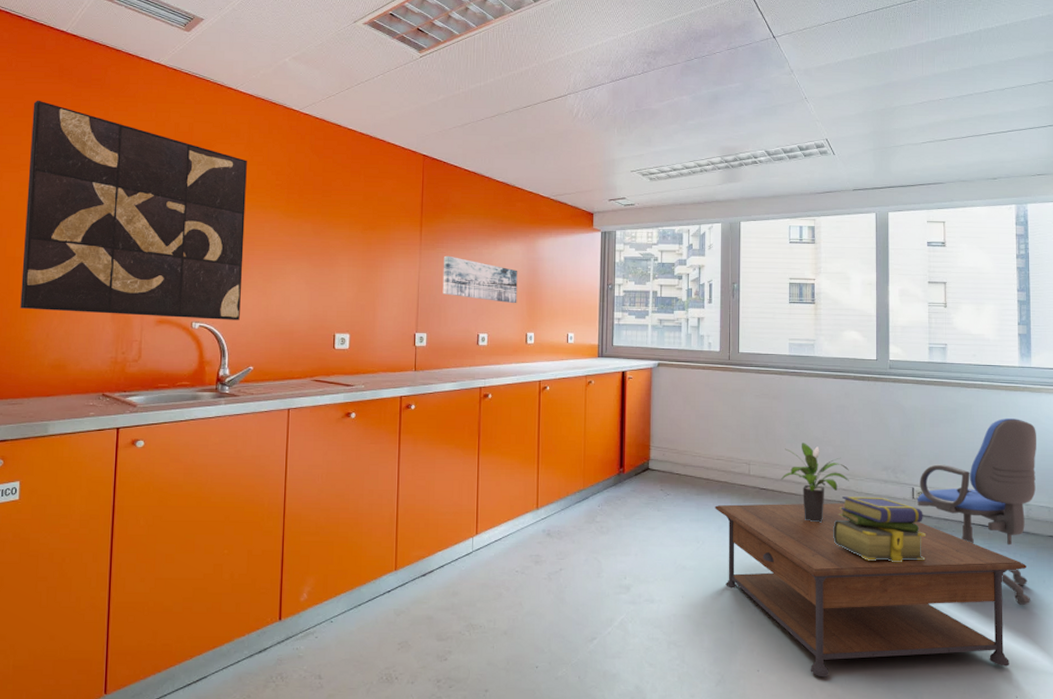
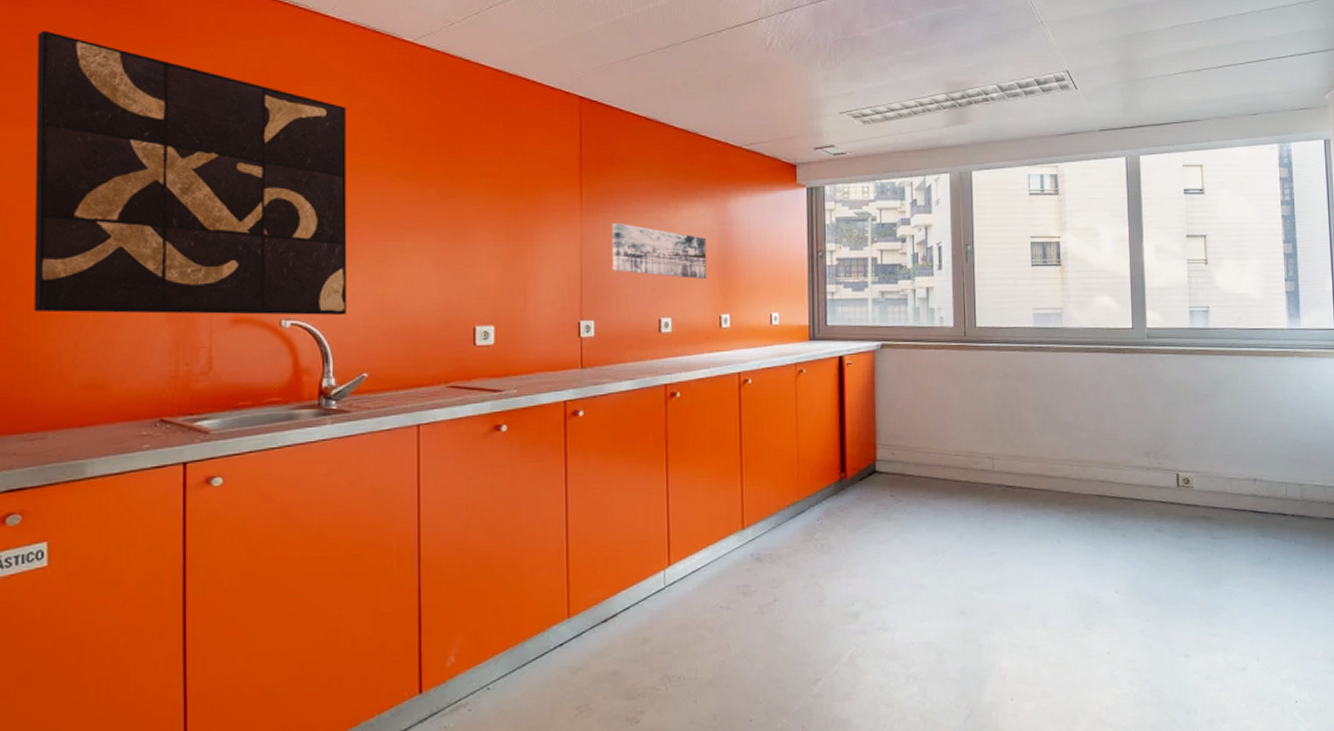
coffee table: present [715,503,1026,678] -> none [955,497,1302,700]
potted plant: present [780,443,849,523] -> none [1029,429,1107,522]
stack of books: present [833,496,926,563] -> none [1091,487,1194,562]
chair: present [916,418,1036,606] -> none [1182,388,1310,599]

